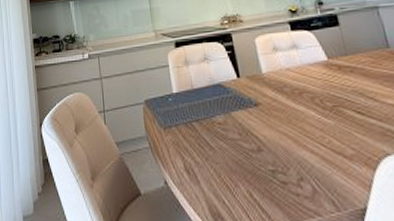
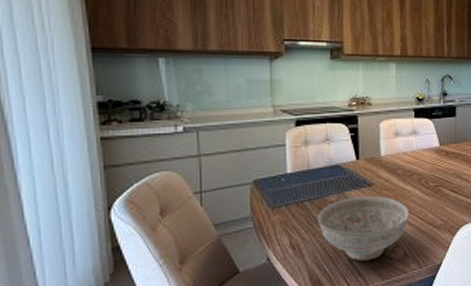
decorative bowl: none [207,117,310,195] -> present [317,196,410,262]

